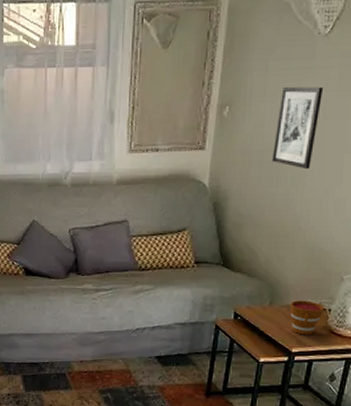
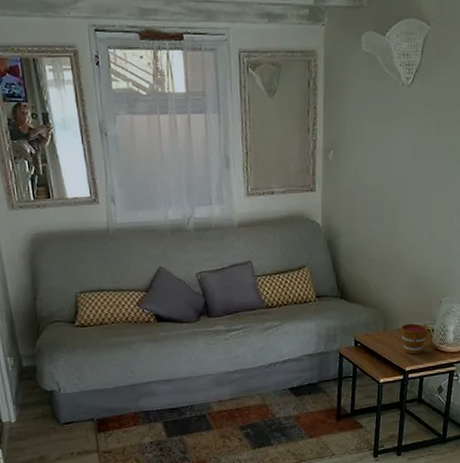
wall art: present [271,86,324,170] -> none [373,132,411,206]

